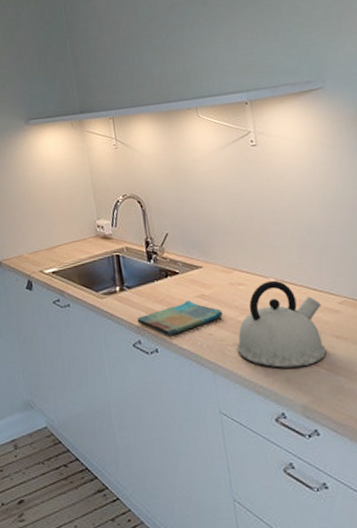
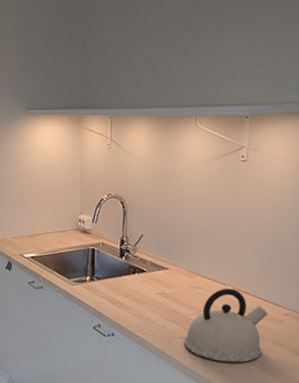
dish towel: present [137,300,223,337] -> none [100,296,178,324]

